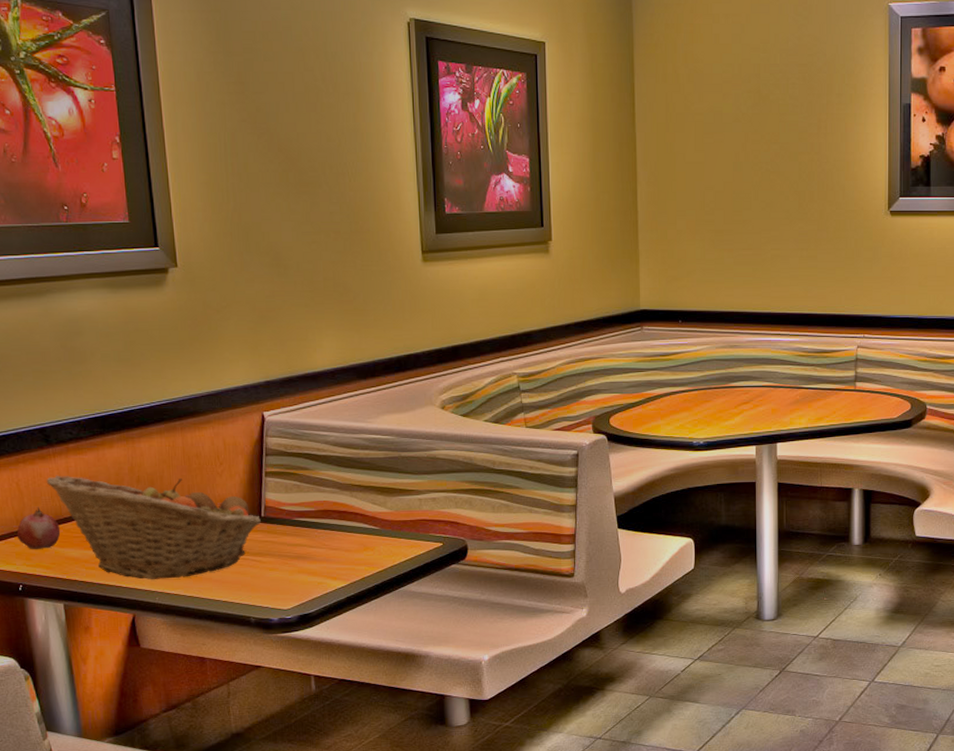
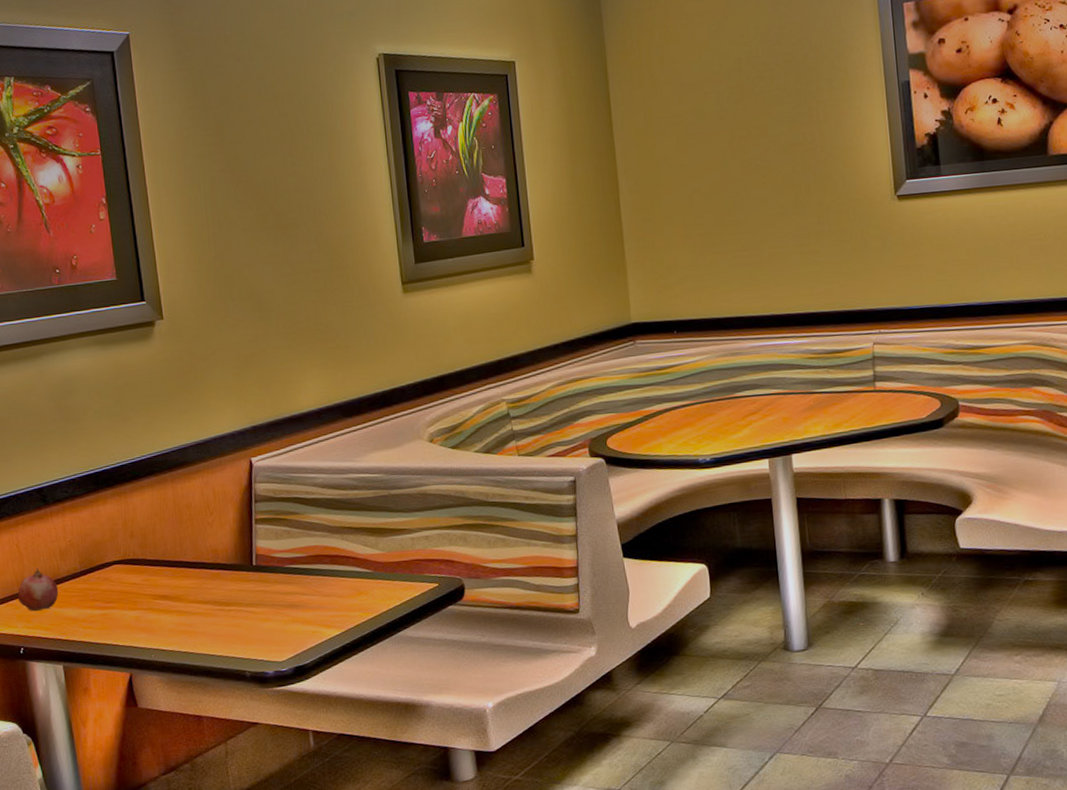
fruit basket: present [46,475,262,579] -> none [44,531,254,636]

